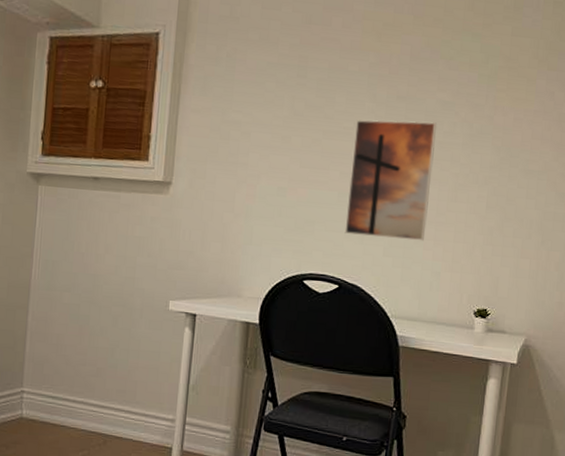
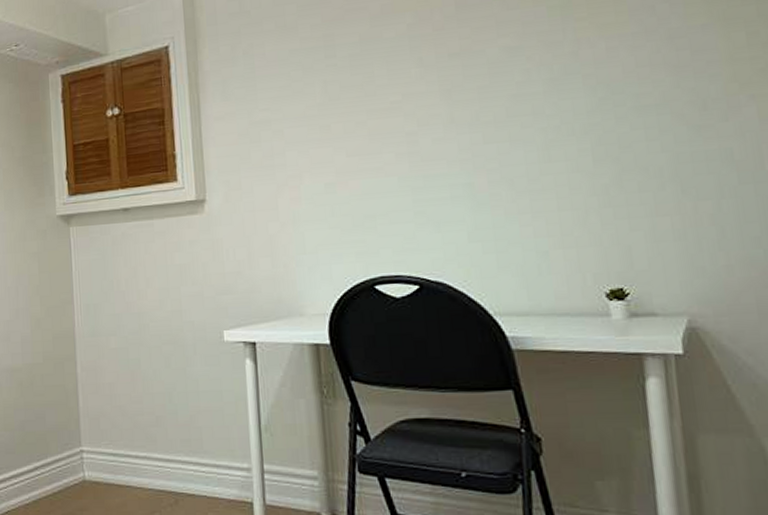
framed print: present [344,119,437,241] -> none [404,74,518,223]

